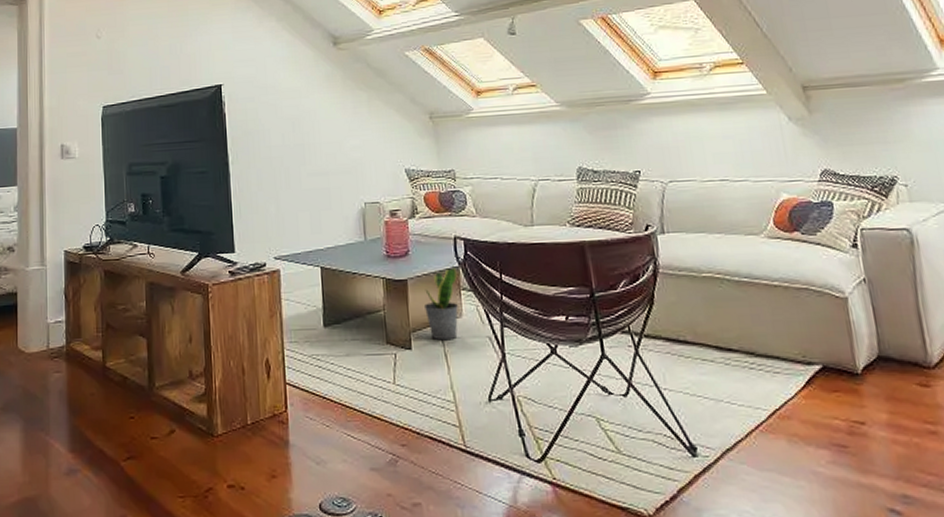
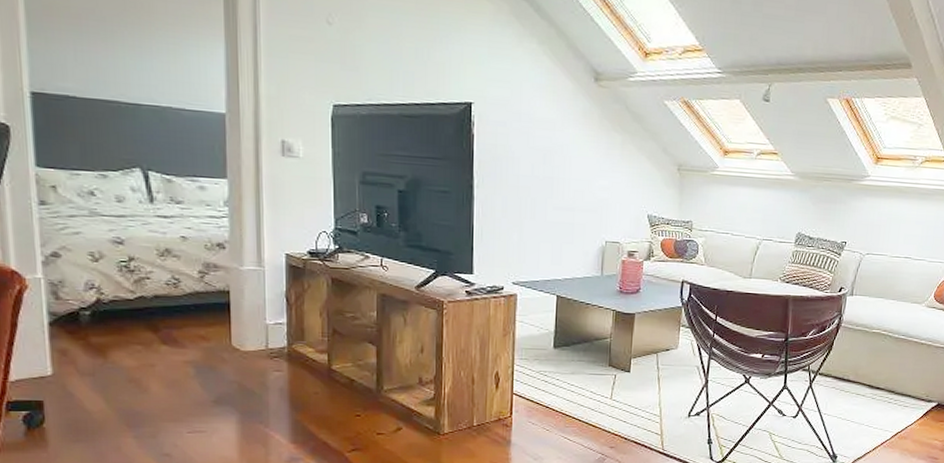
potted plant: present [423,262,458,341] -> none [646,302,679,367]

